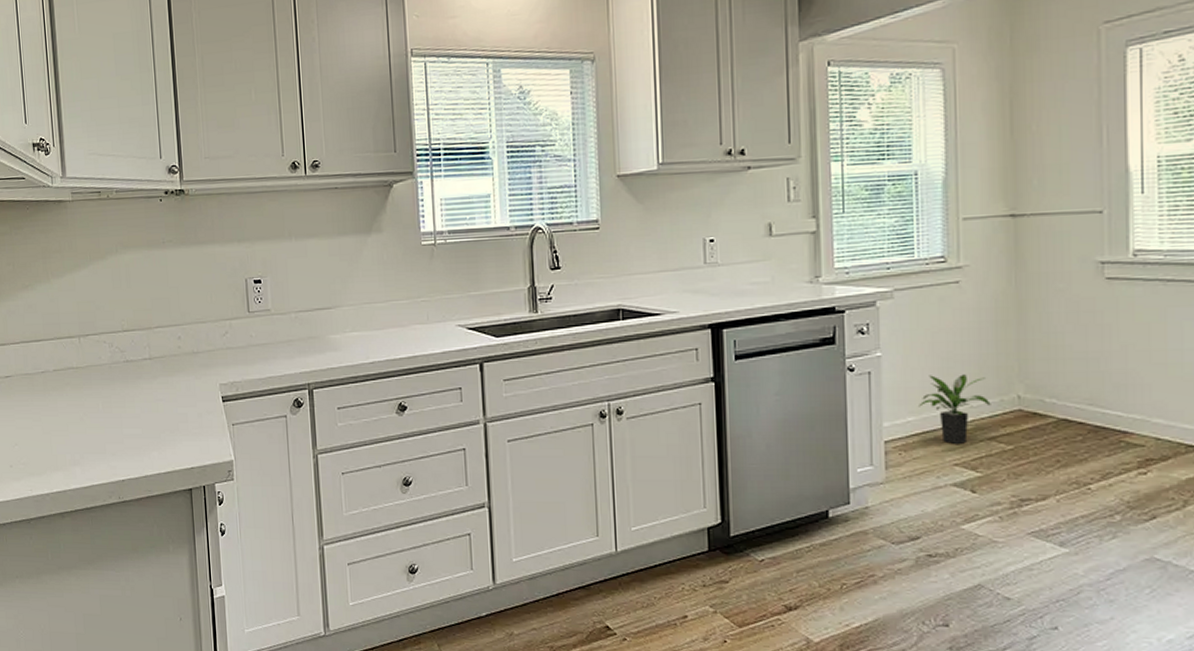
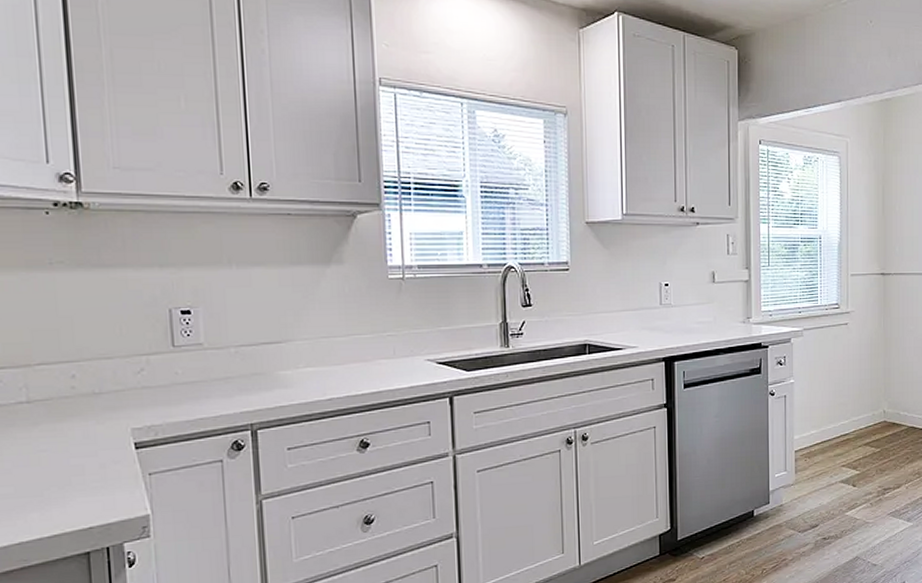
potted plant: present [919,374,991,444] -> none [819,395,867,450]

